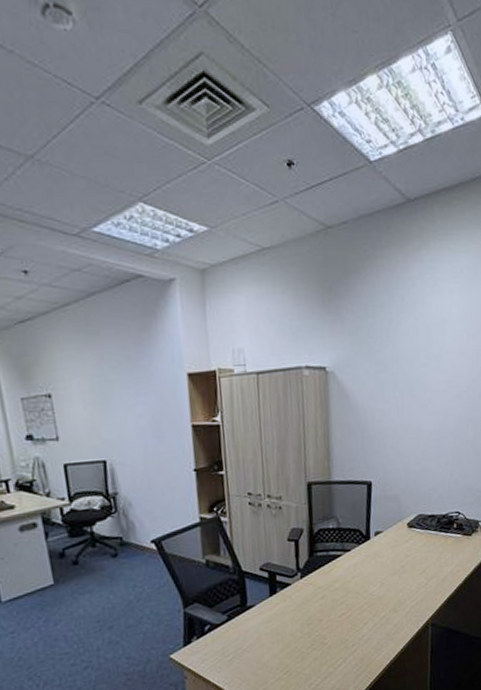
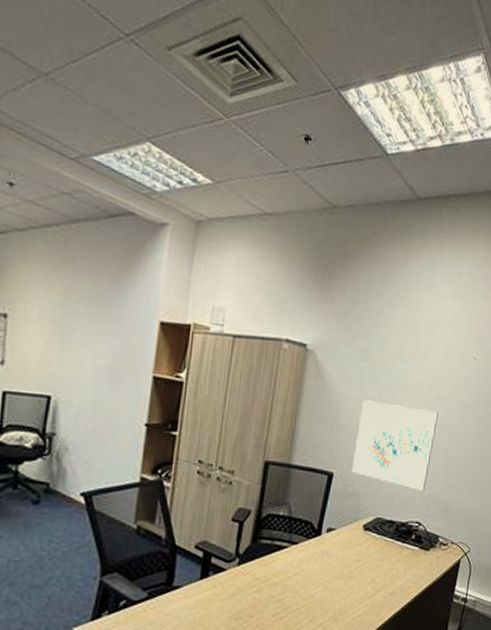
wall art: none [387,406,461,483] -> present [352,400,438,491]

